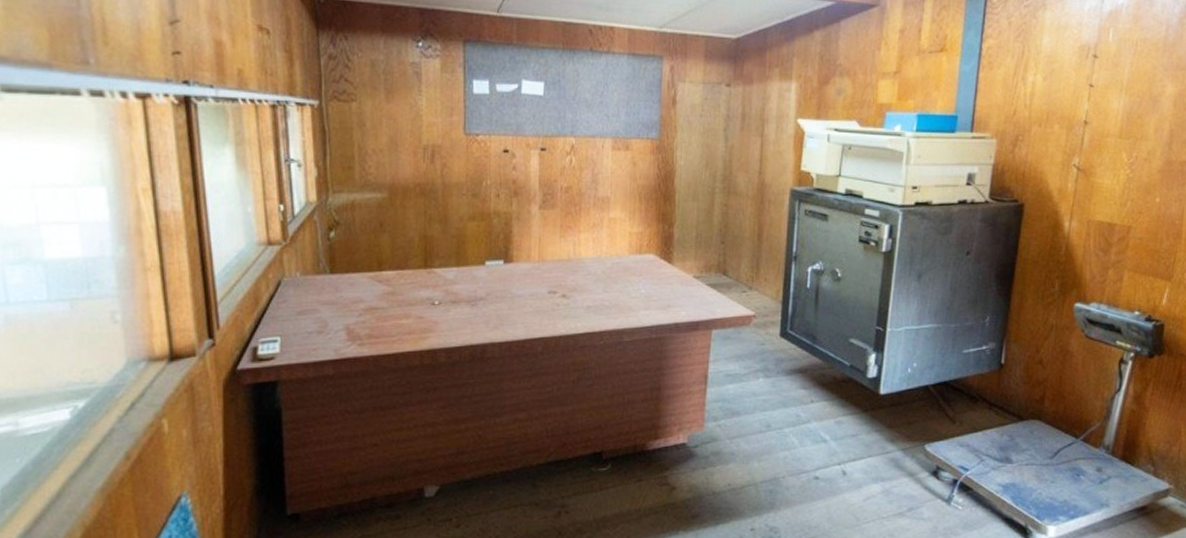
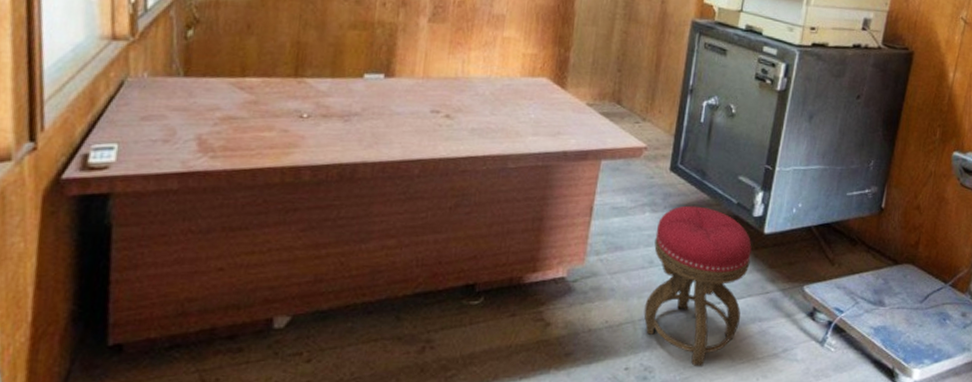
stool: none [765,370,868,527] -> present [643,205,752,367]

